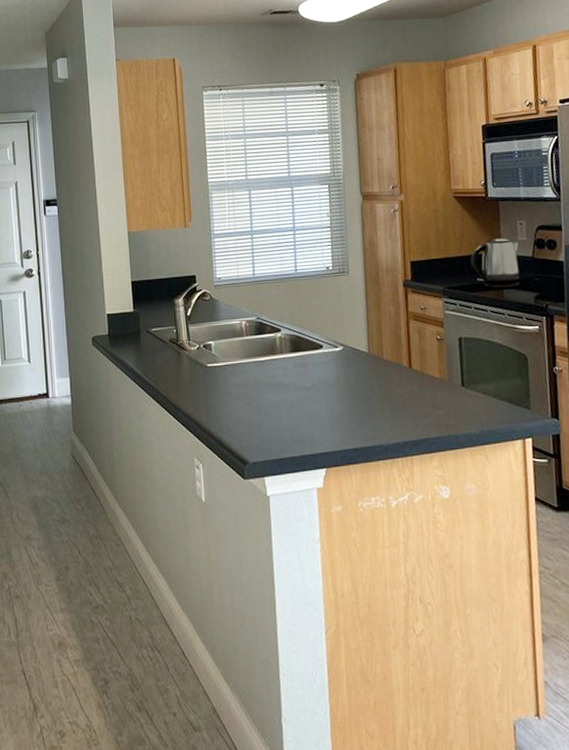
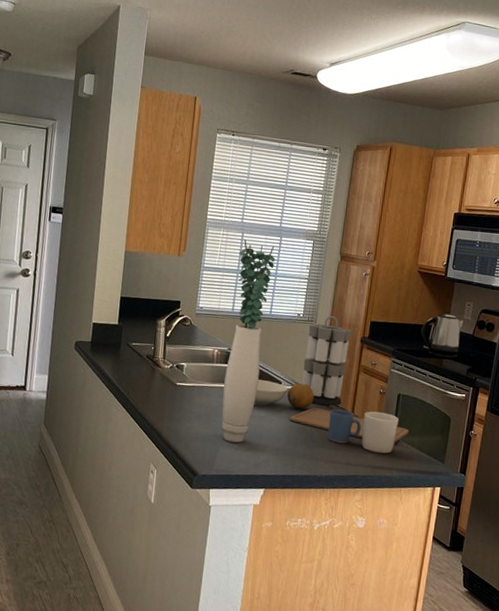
vase: none [250,197,298,421] -> present [221,239,276,443]
bowl: none [295,346,331,376] -> present [254,380,288,406]
fruit: none [331,344,363,372] -> present [287,383,314,409]
chopping board: none [339,368,482,395] -> present [290,408,410,443]
spice rack: none [341,262,396,364] -> present [302,315,352,406]
mug: none [383,365,424,405] -> present [327,409,361,444]
mug: none [424,361,467,409] -> present [361,411,399,454]

